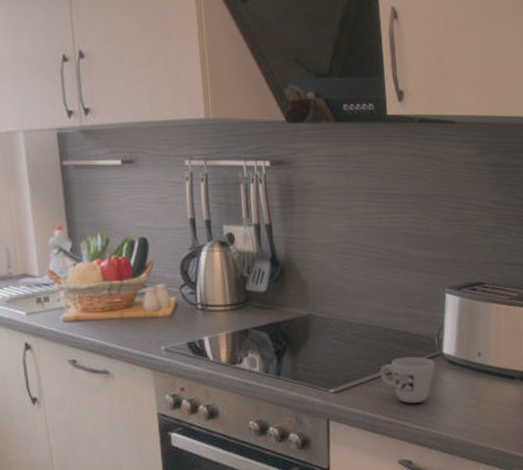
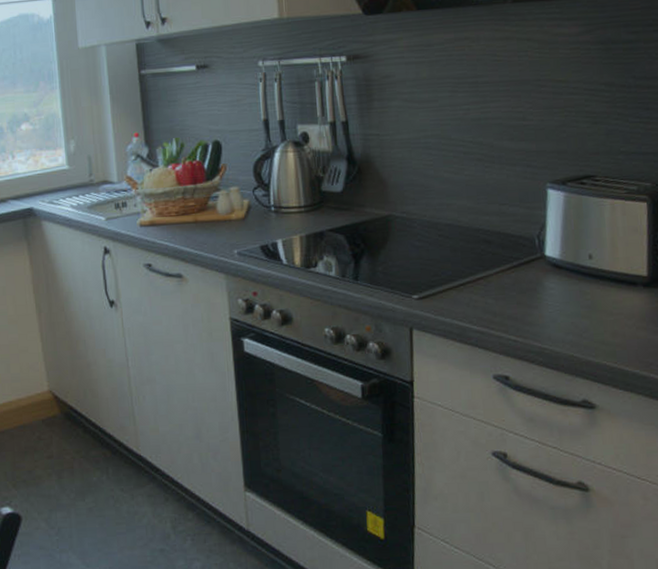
mug: present [380,356,436,404] -> none [470,259,536,312]

